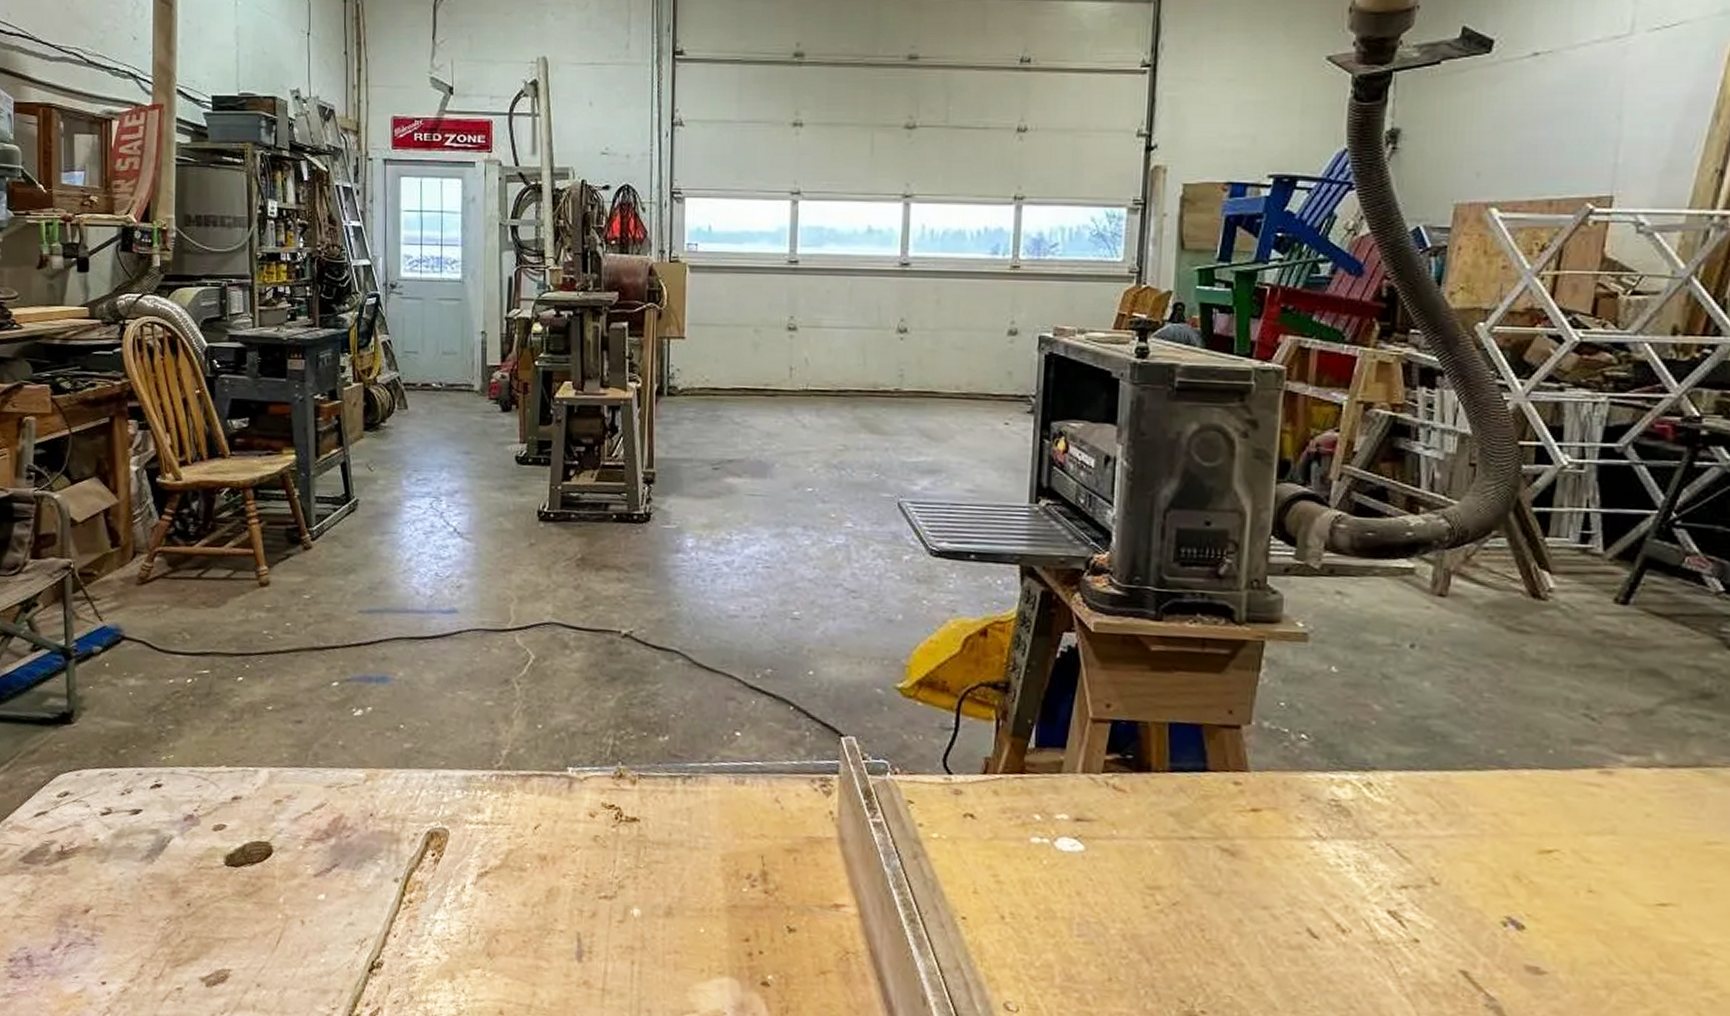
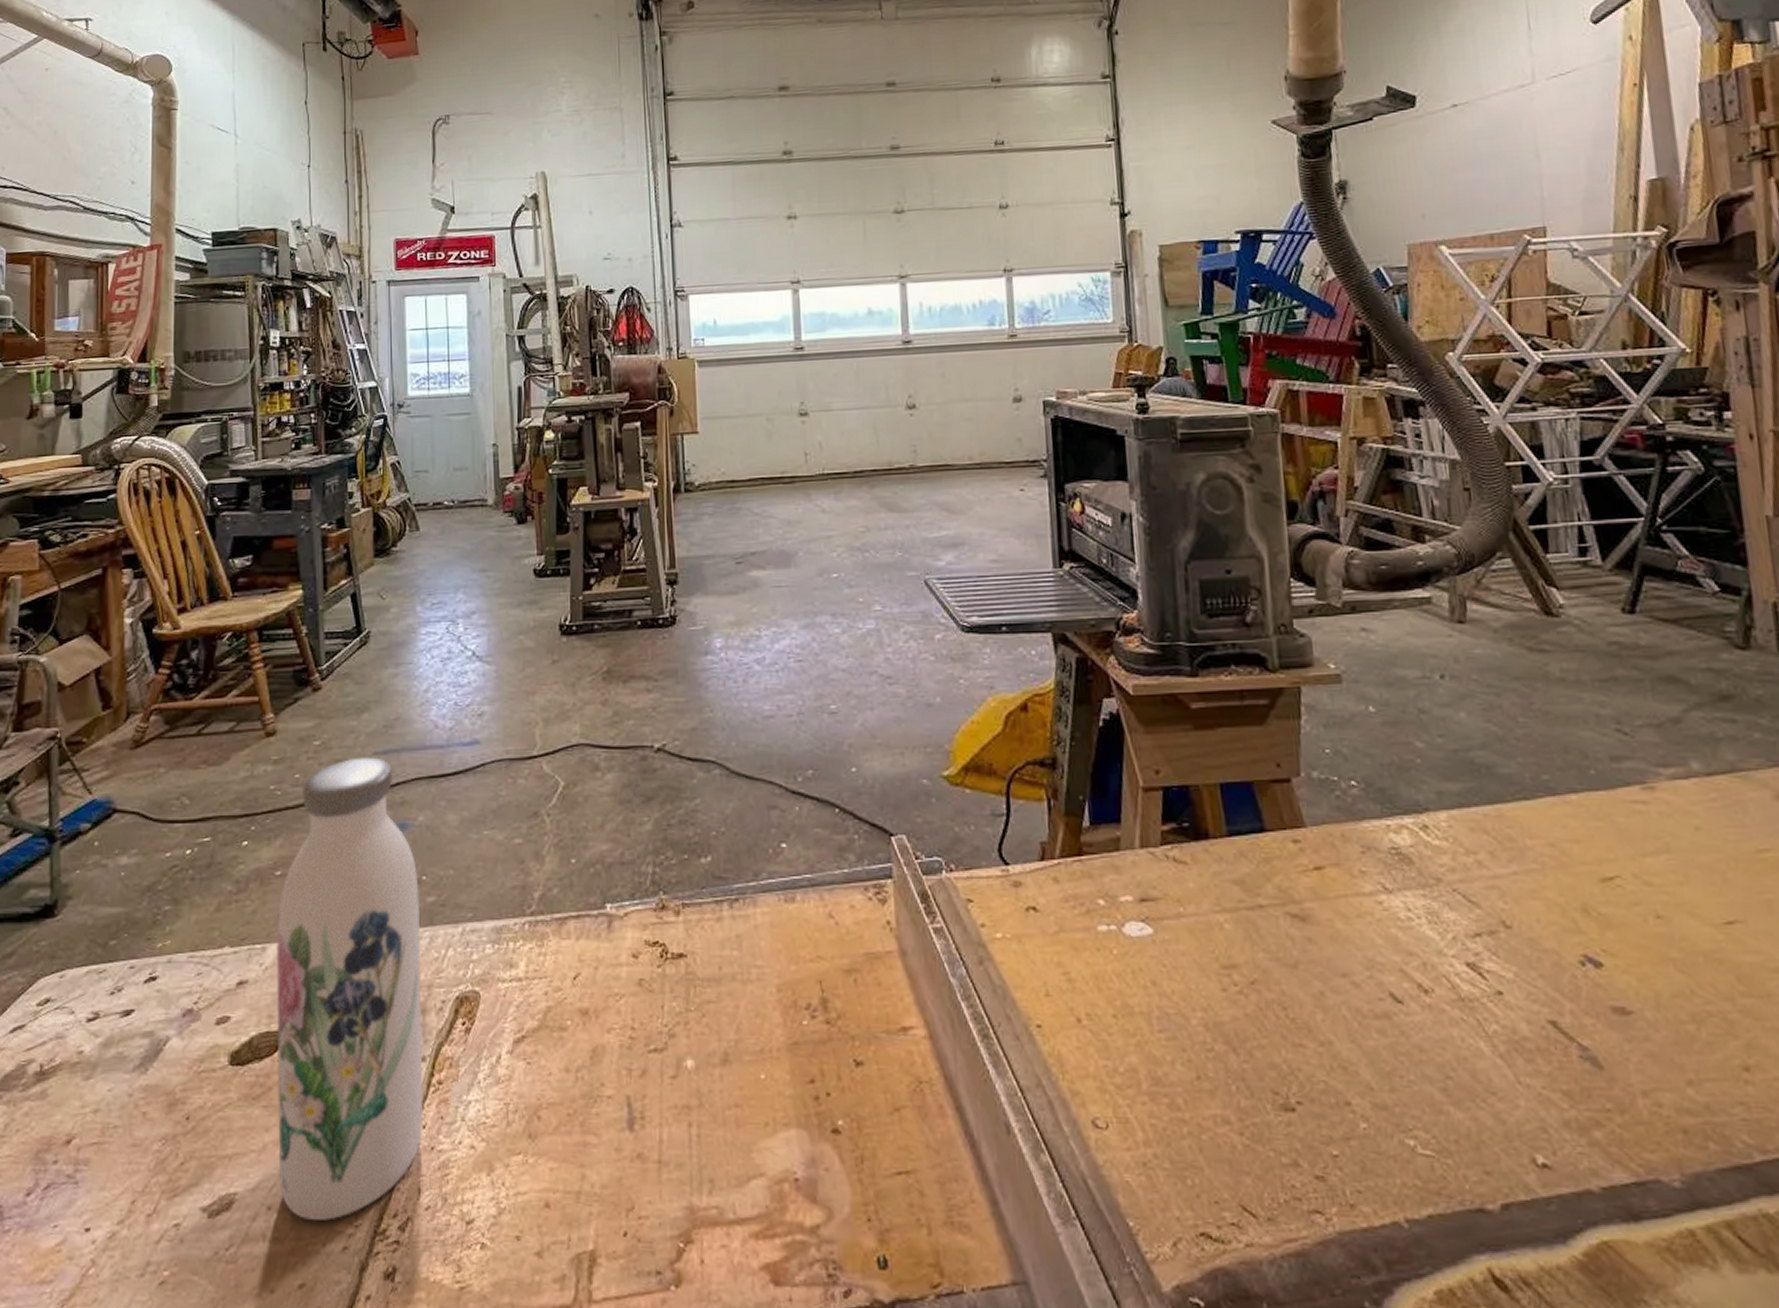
water bottle: none [266,613,398,1002] -> present [276,757,424,1221]

